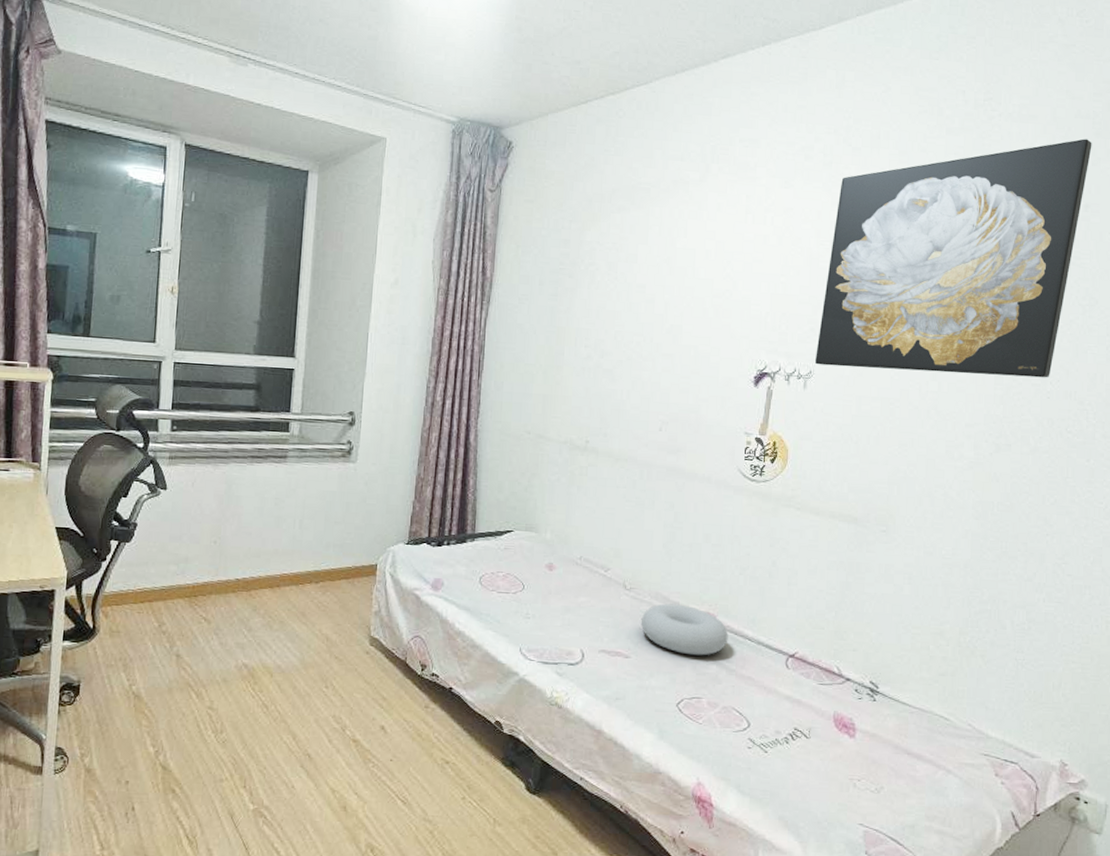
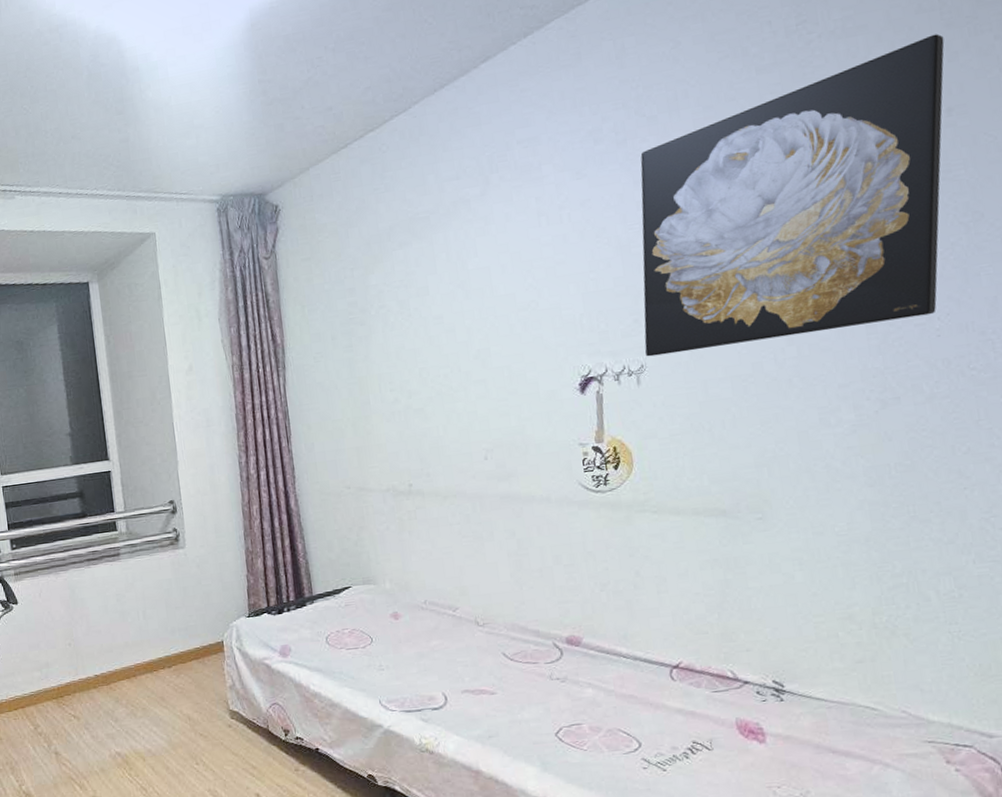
cushion: present [640,603,728,656] -> none [500,632,601,682]

